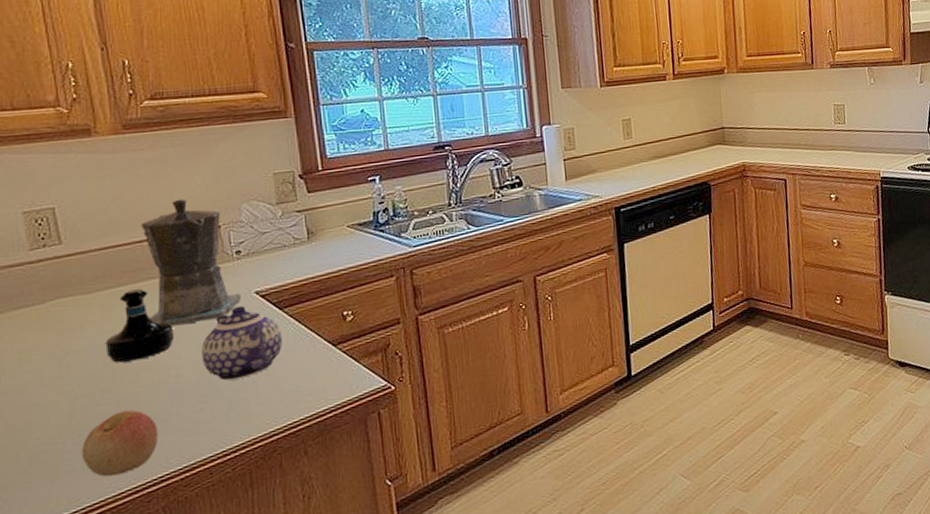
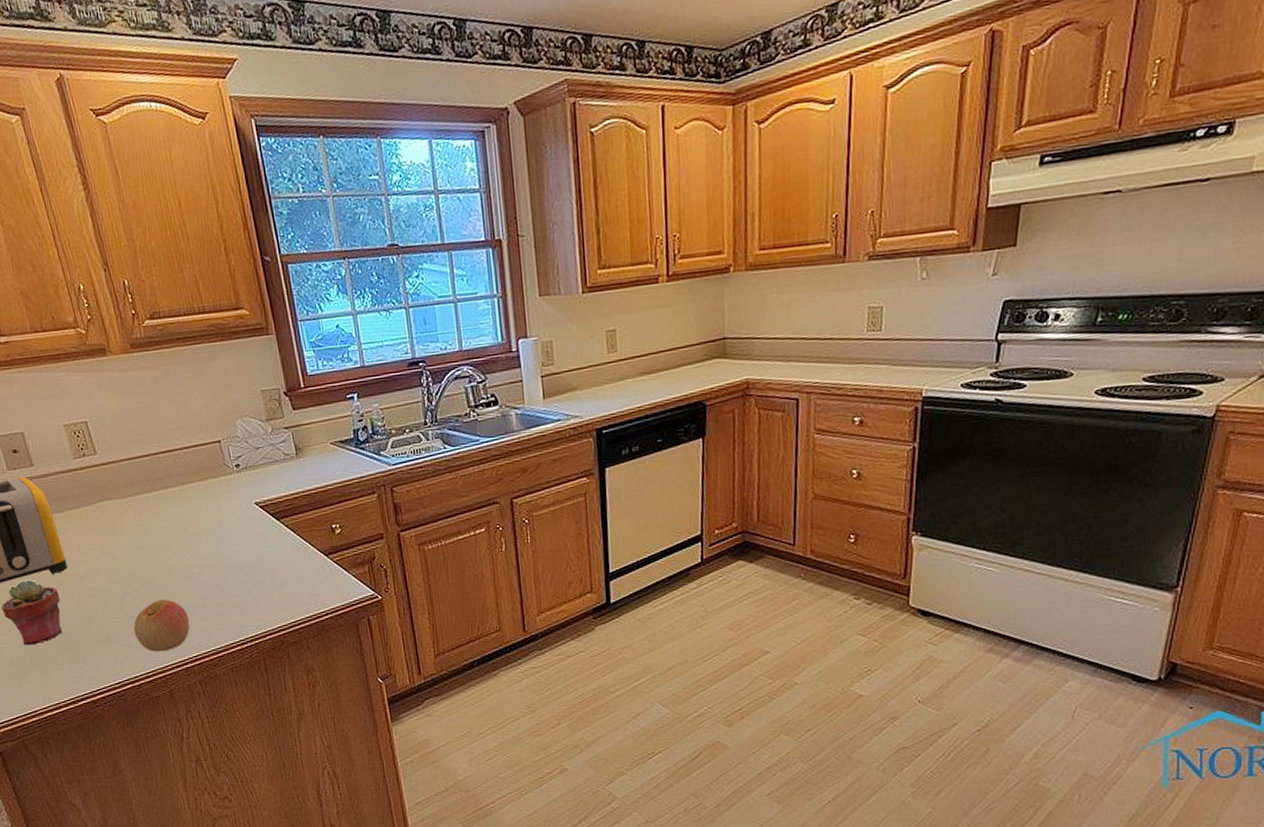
tequila bottle: present [105,289,173,363] -> none [140,496,193,559]
coffee maker: present [141,199,241,327] -> none [156,414,244,530]
teapot: present [201,305,282,381] -> none [215,515,282,581]

